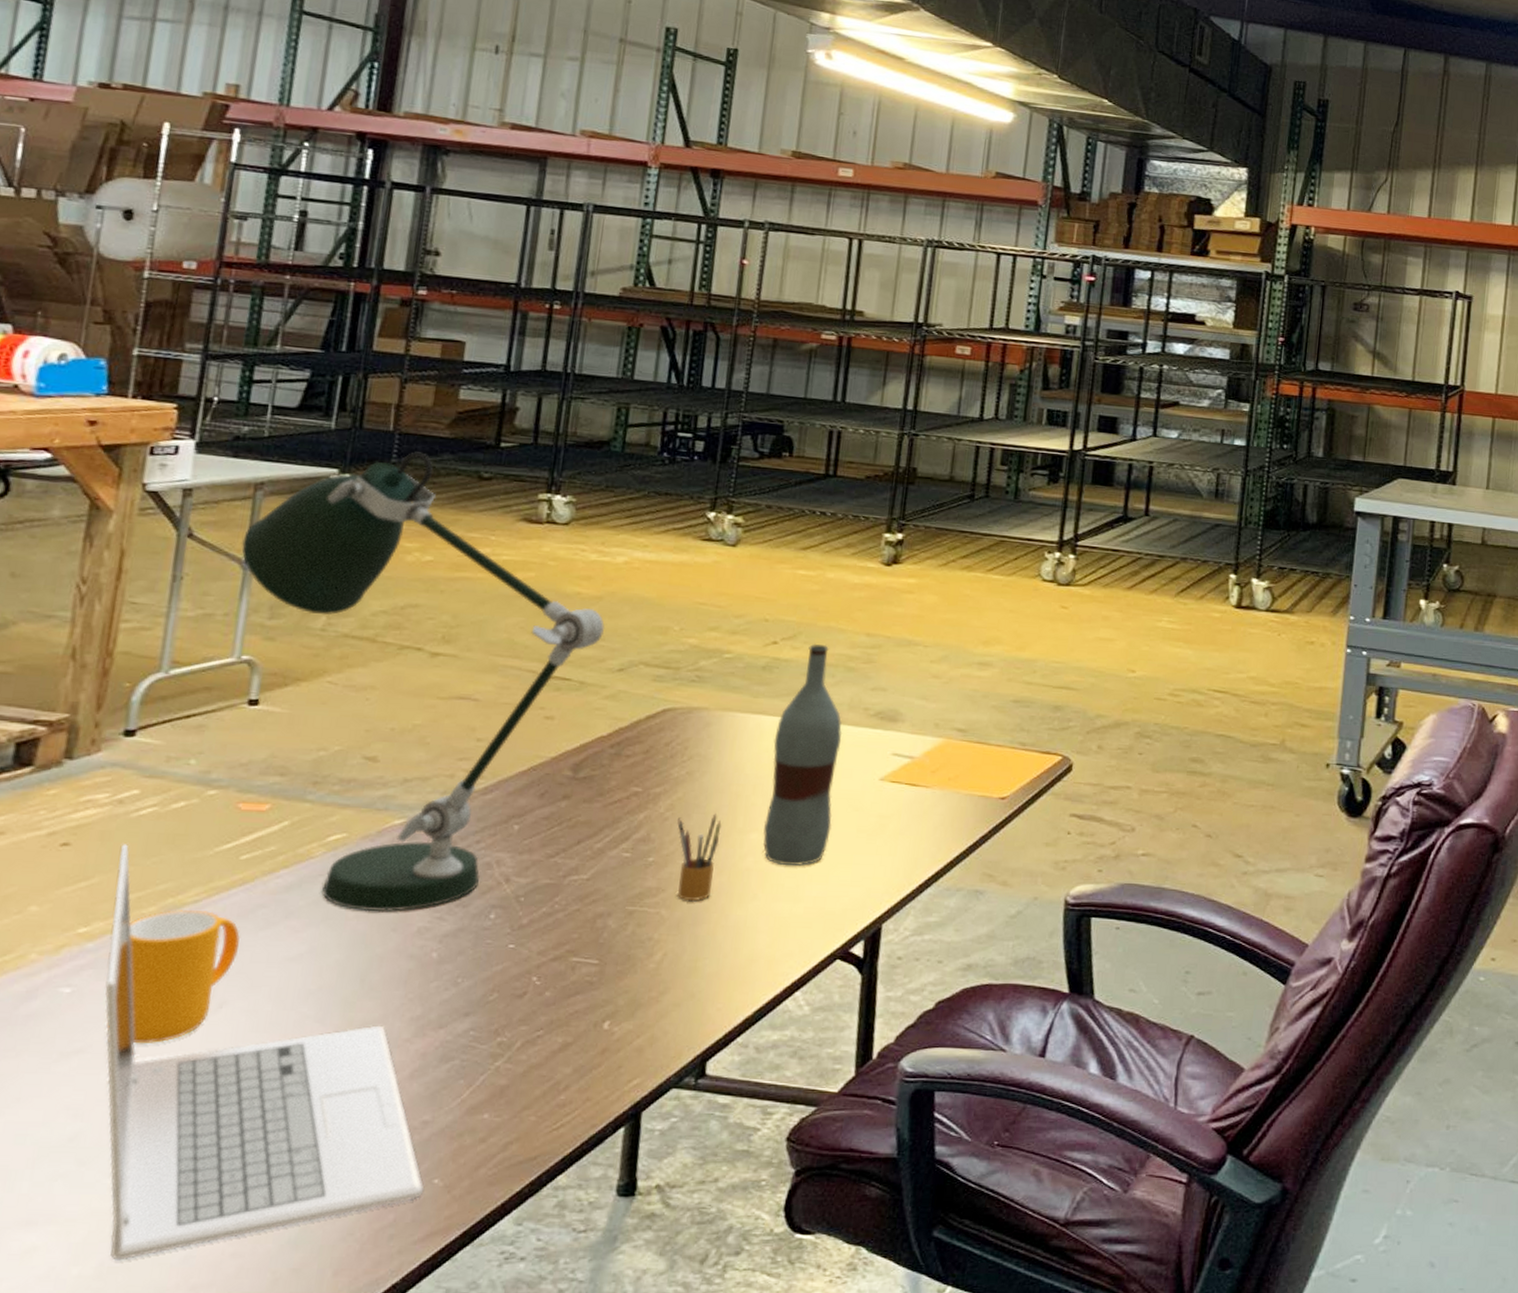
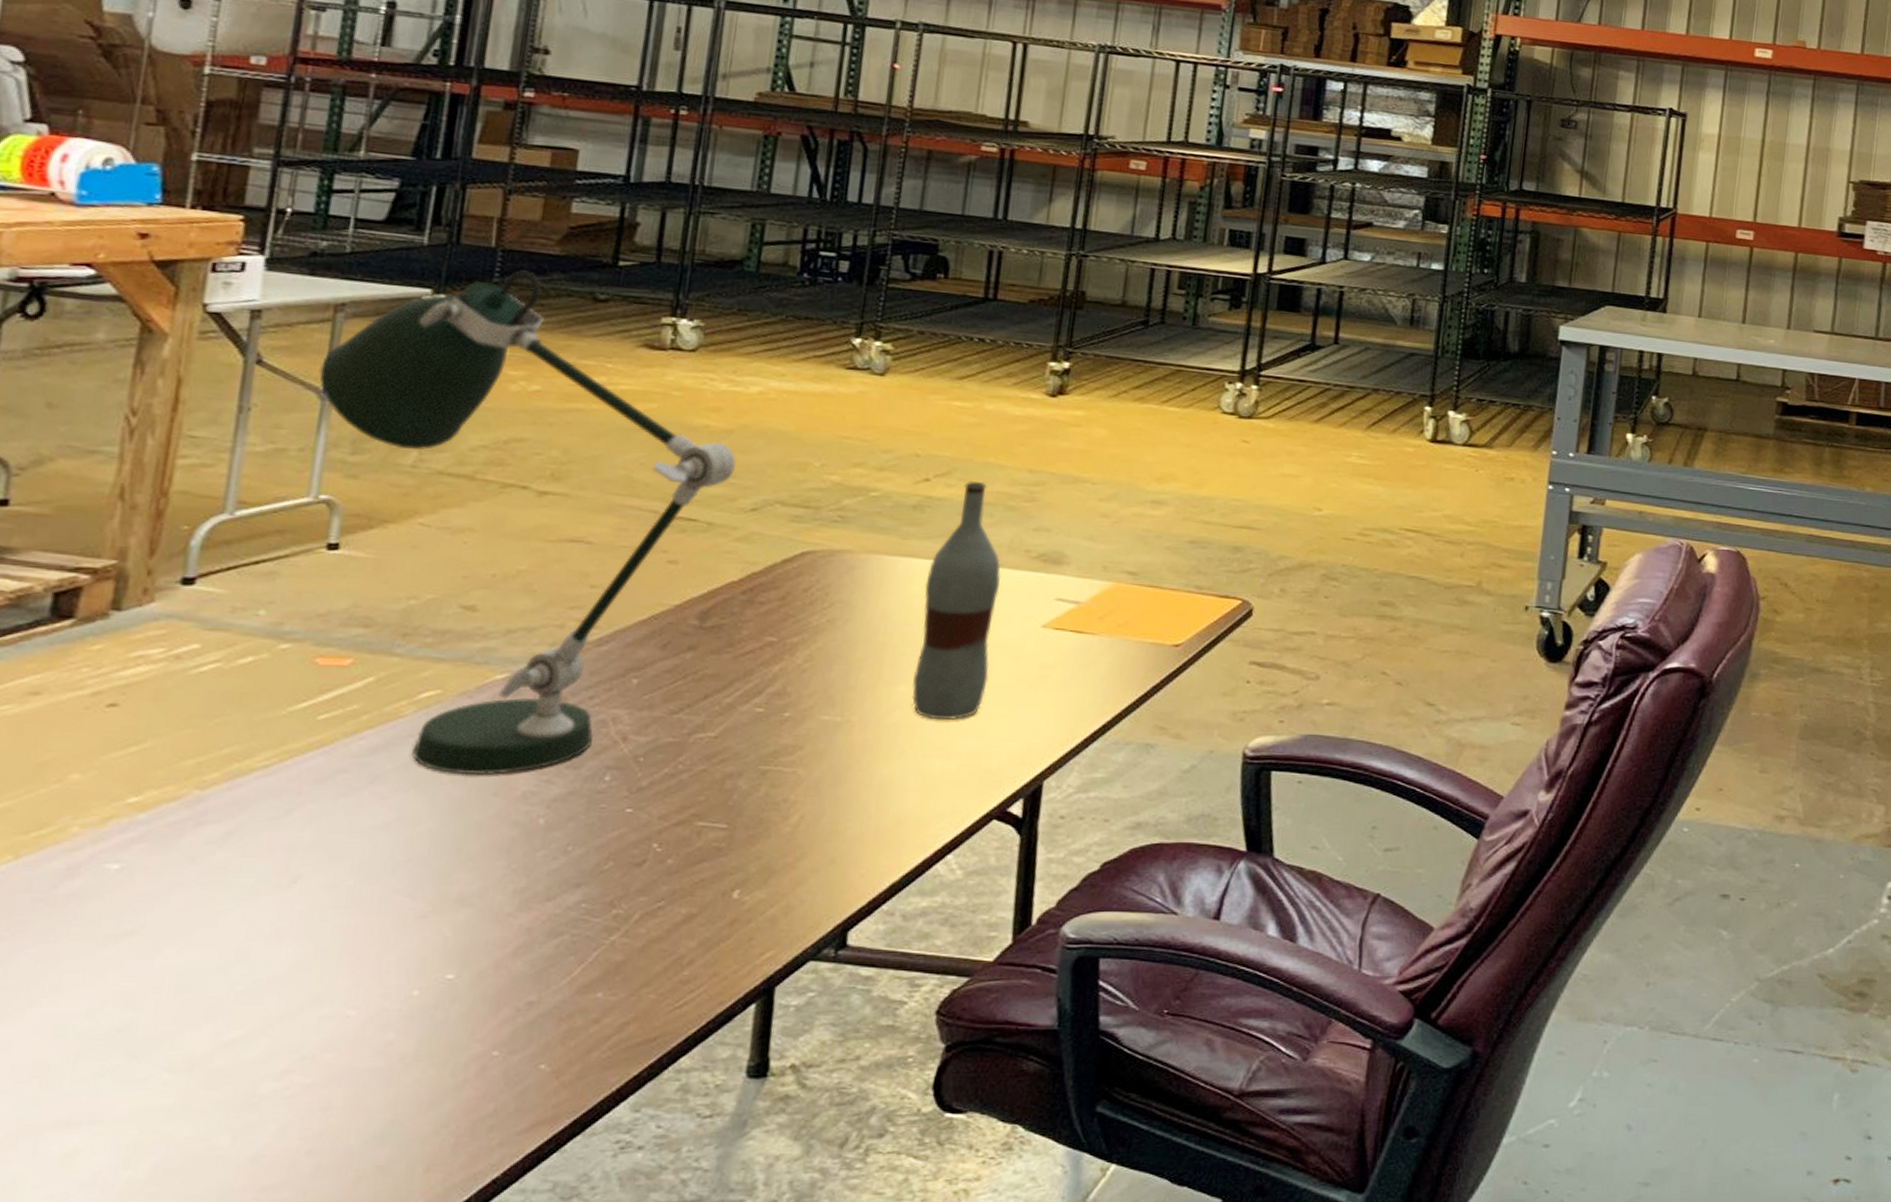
laptop: present [105,844,424,1261] -> none [160,704,529,1162]
mug: present [129,910,241,1044] -> none [187,776,319,925]
pencil box: present [677,812,722,901] -> none [817,663,867,759]

